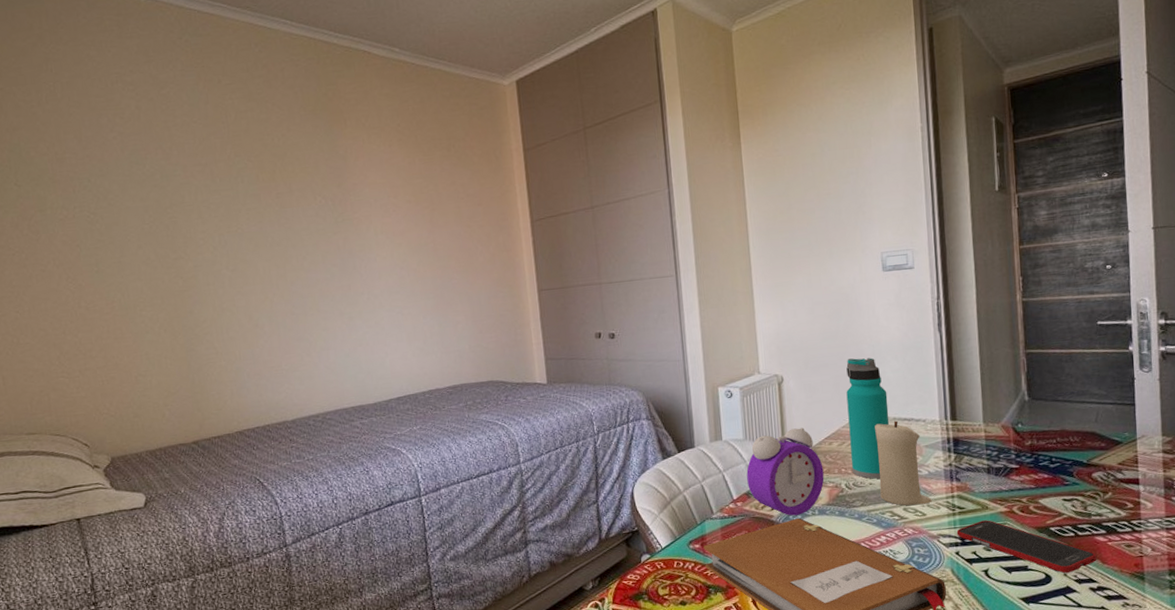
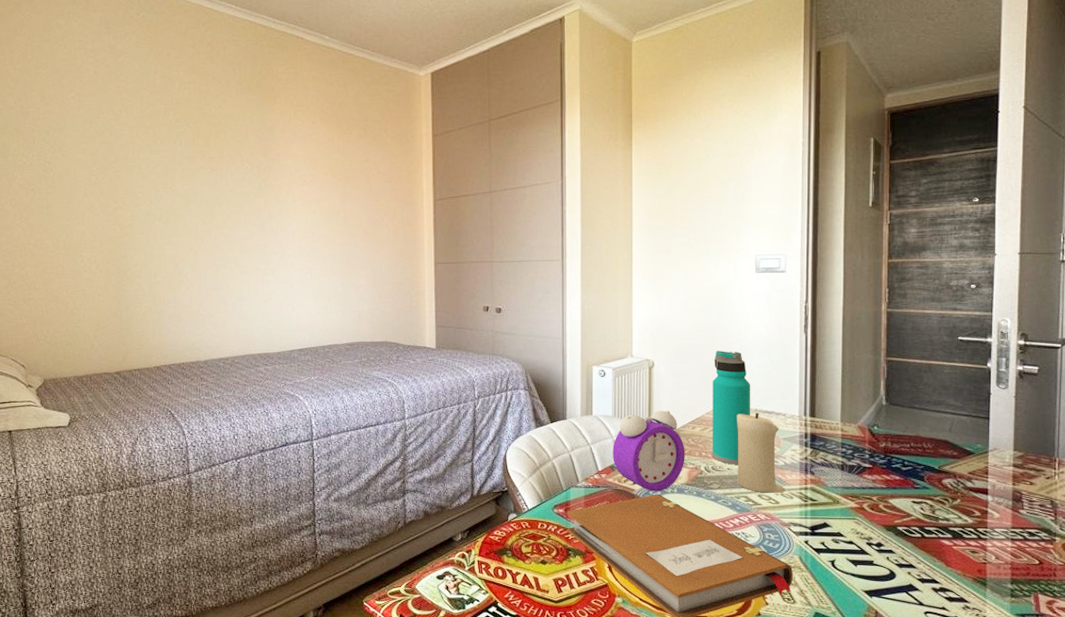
cell phone: present [956,520,1097,574] -> none [807,514,941,572]

